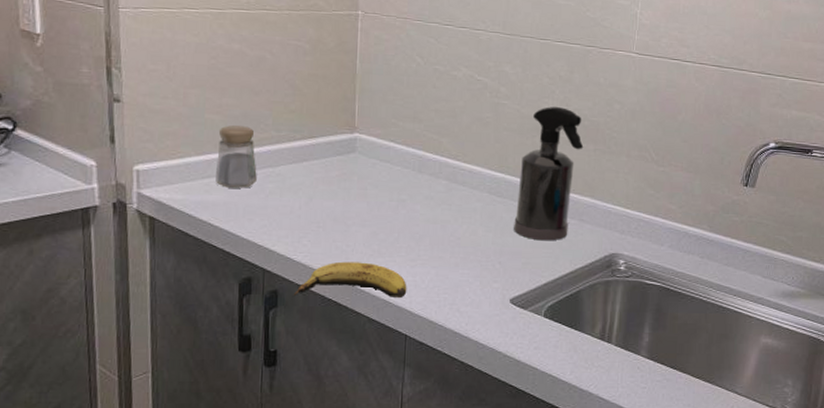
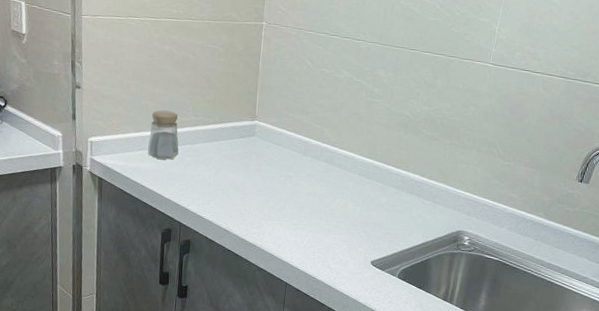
banana: present [293,261,407,297] -> none [201,221,290,253]
spray bottle: present [514,107,584,241] -> none [378,106,441,217]

